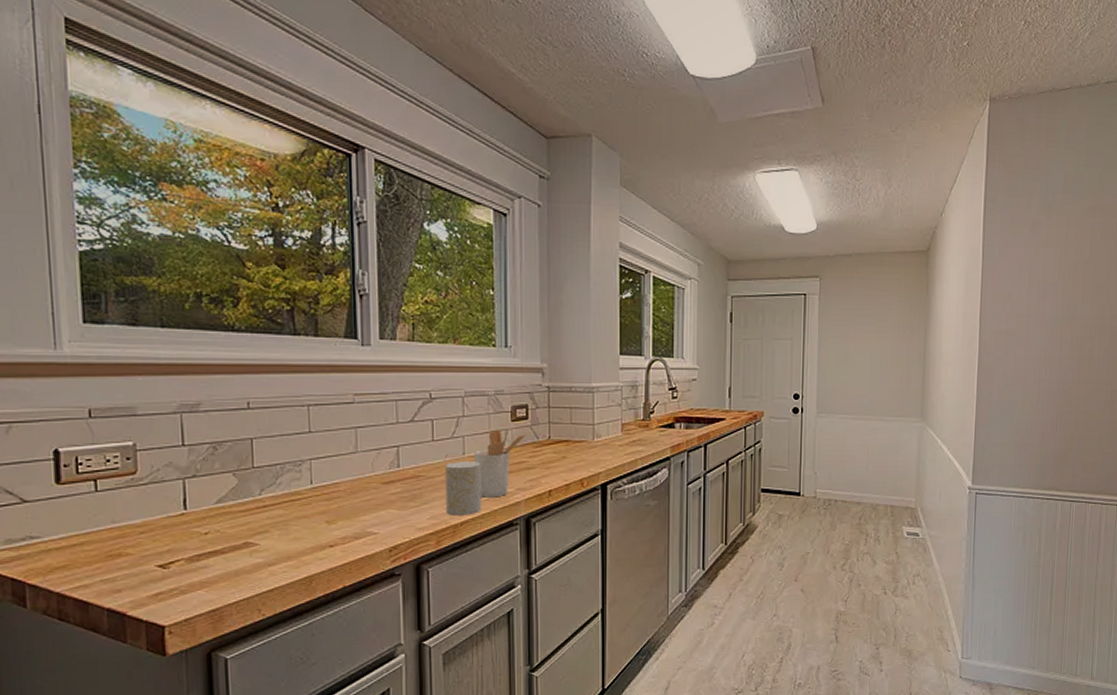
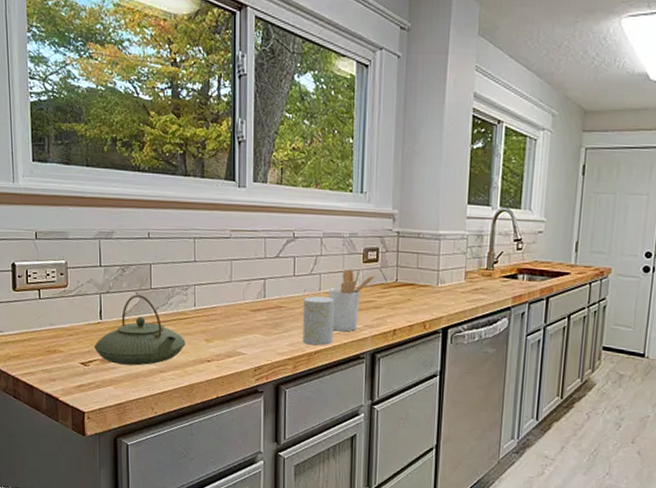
teapot: none [177,476,301,562] -> present [94,294,186,366]

